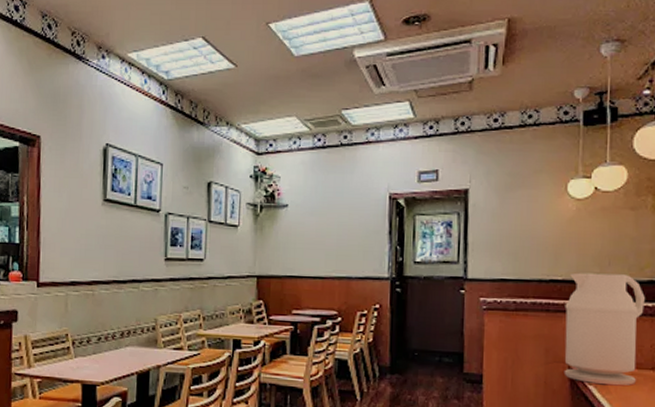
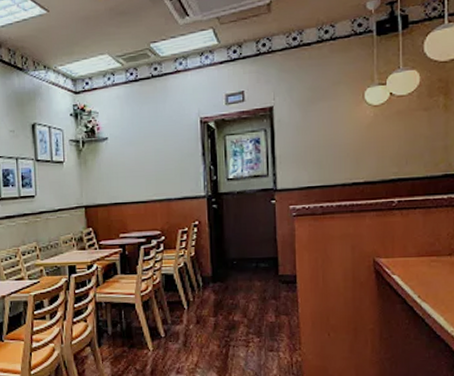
water jug: present [563,272,645,386] -> none [367,171,440,274]

